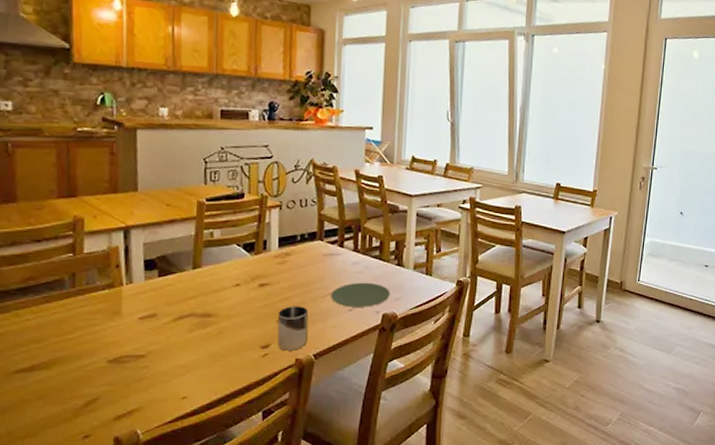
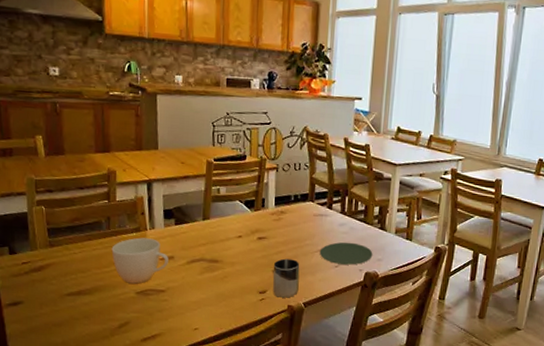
cup: none [76,295,150,351] -> present [111,237,169,284]

